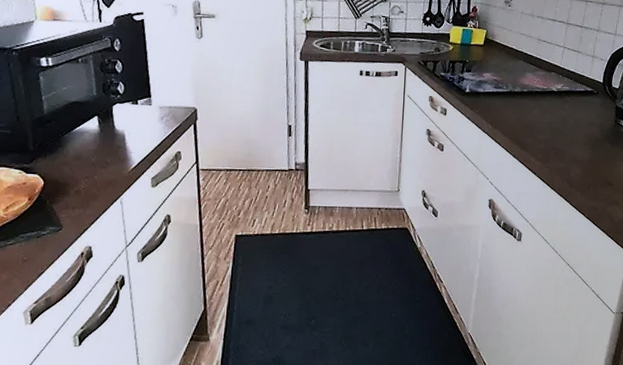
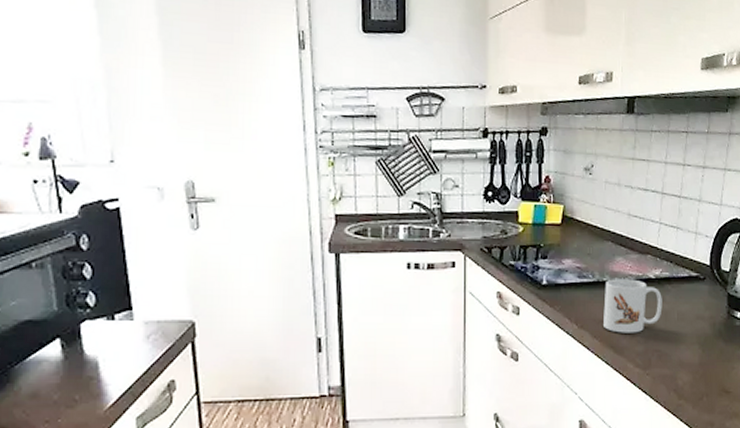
mug: none [512,90,562,134] -> present [602,279,662,333]

